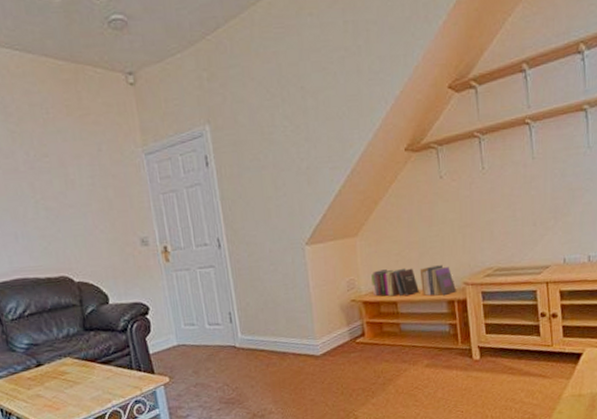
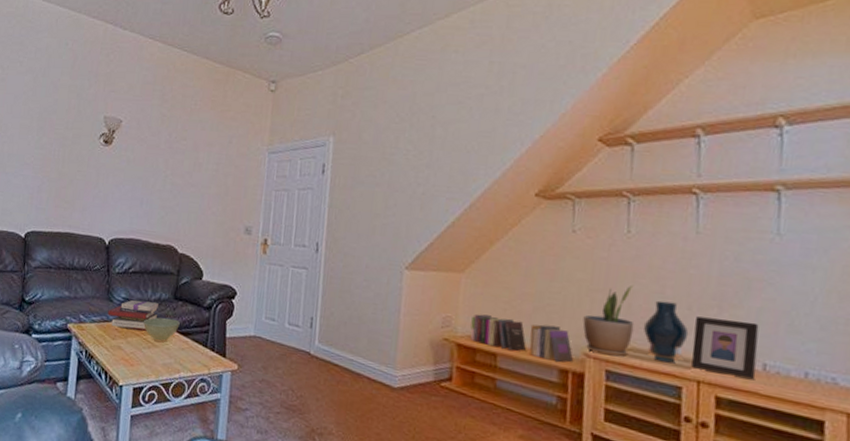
books: none [13,340,72,377] -> present [107,300,159,331]
bowl: none [56,351,98,379] -> present [143,317,180,343]
potted plant: none [459,214,497,280] -> present [582,284,634,357]
vase: none [504,222,536,274] -> present [643,300,689,363]
picture frame: none [540,224,584,273] -> present [691,316,759,380]

